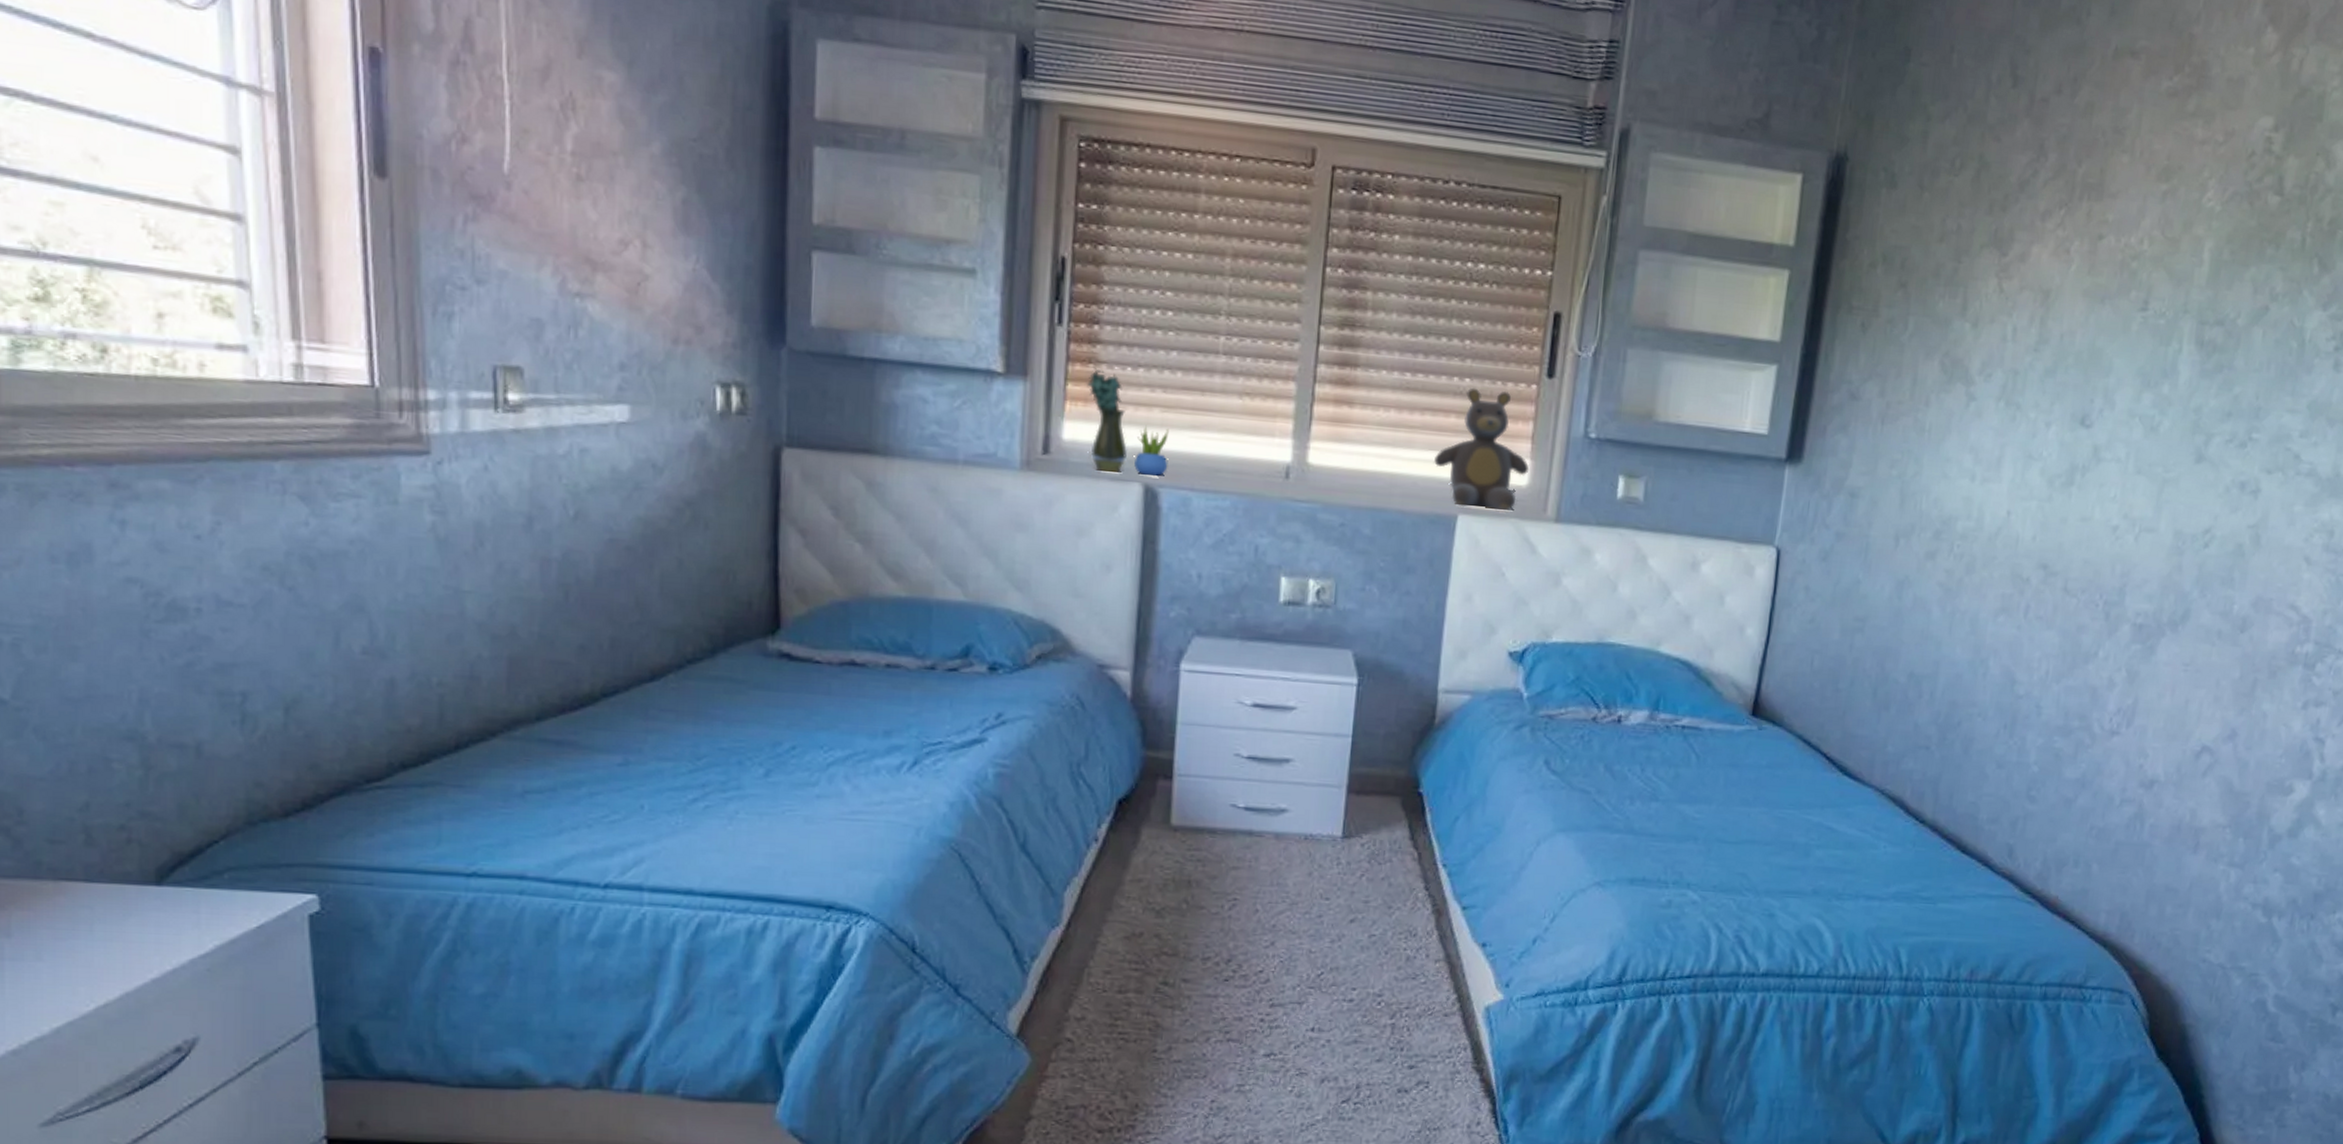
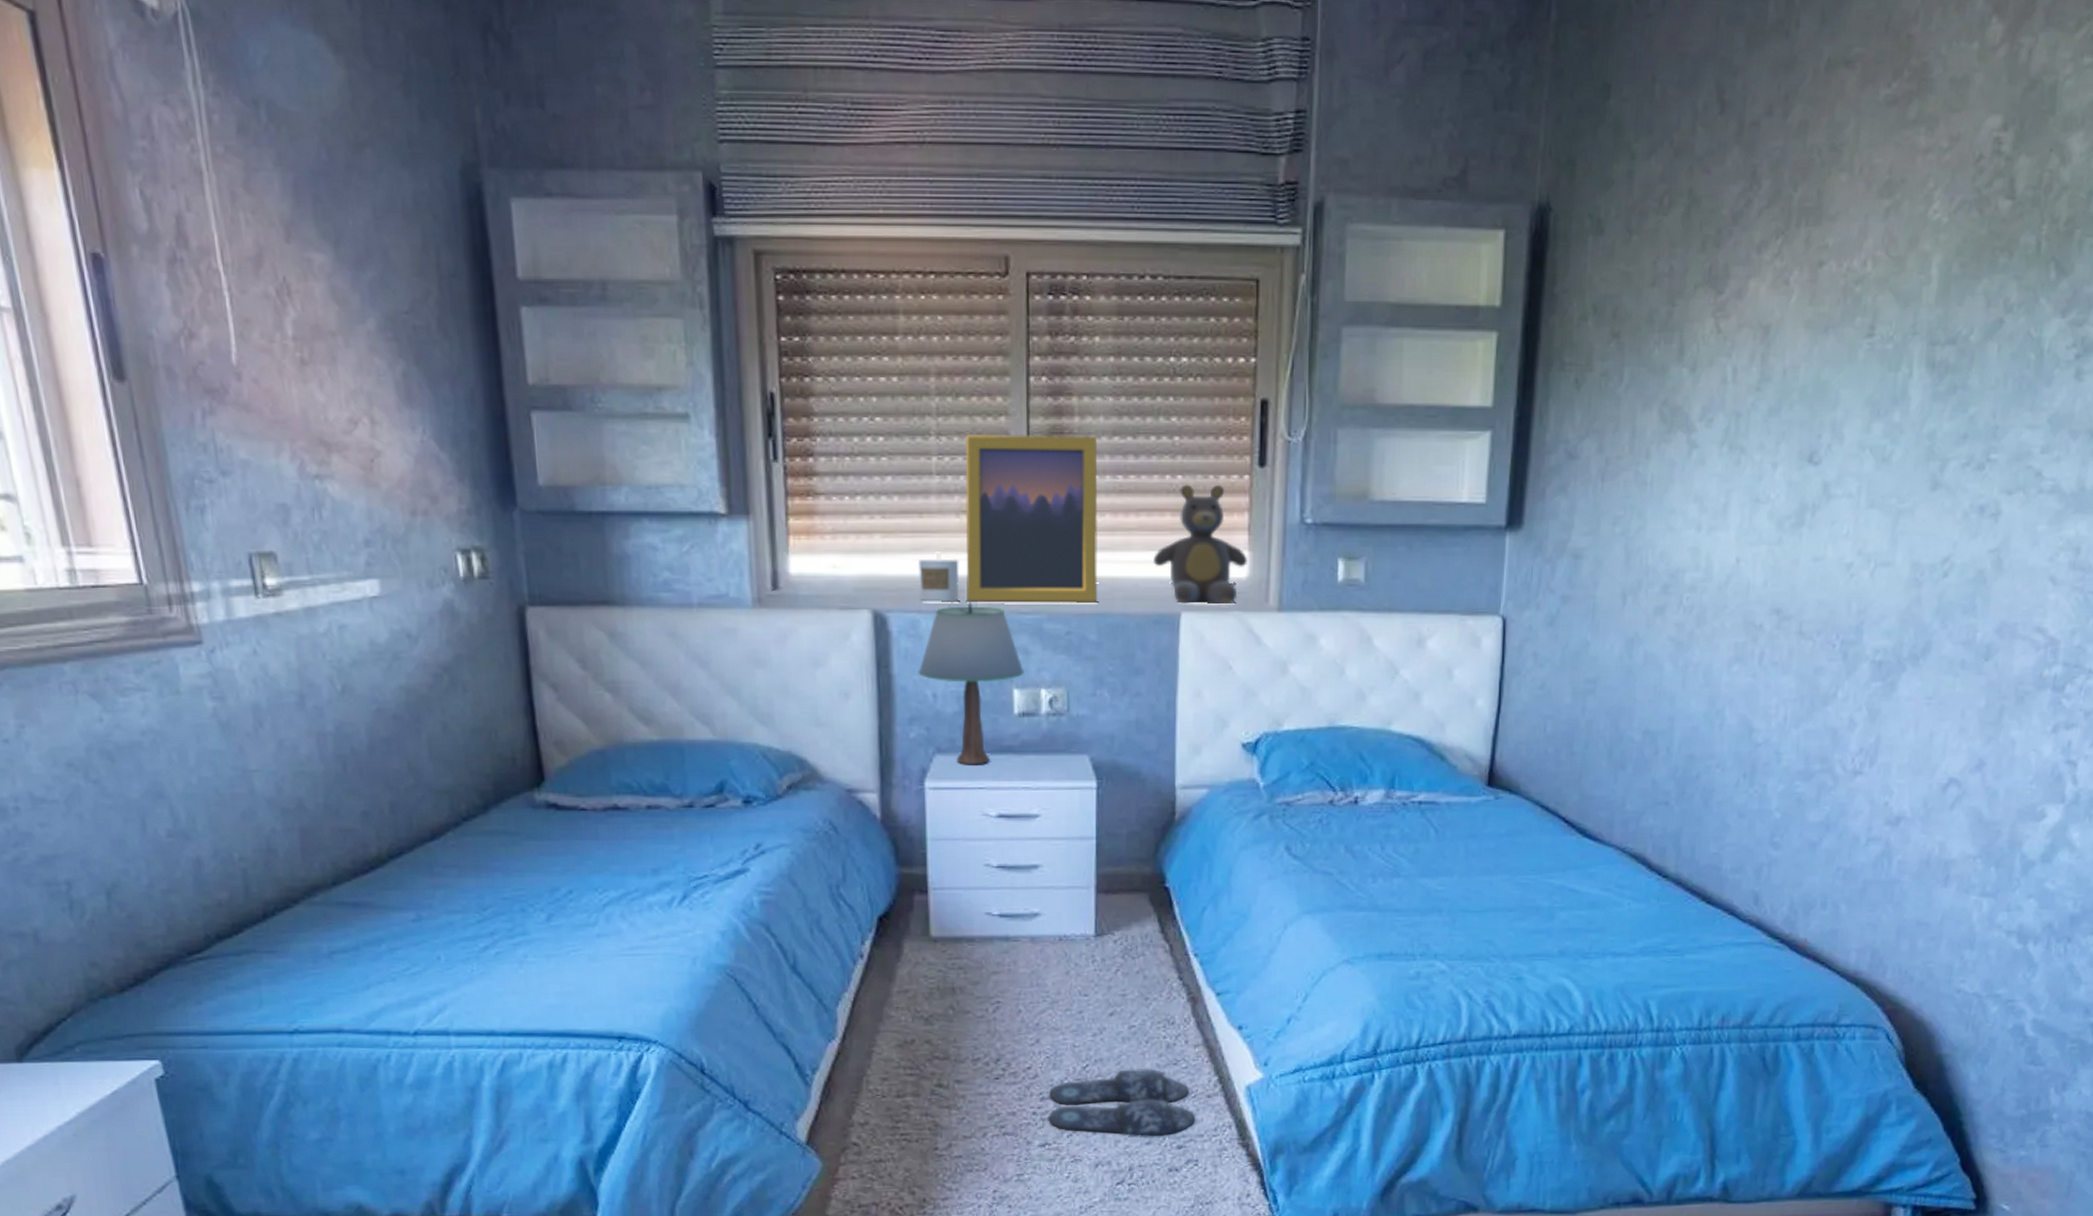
vase: present [1087,368,1127,472] -> none [808,500,853,601]
succulent plant: present [1134,426,1169,477] -> none [861,553,894,602]
table lamp: none [1184,485,1294,651] -> present [918,602,1024,765]
candle: none [1194,431,1238,483] -> present [917,552,960,602]
picture frame: none [1242,318,1389,497] -> present [964,433,1098,604]
slippers: none [1276,980,1431,1054] -> present [1048,1068,1196,1136]

